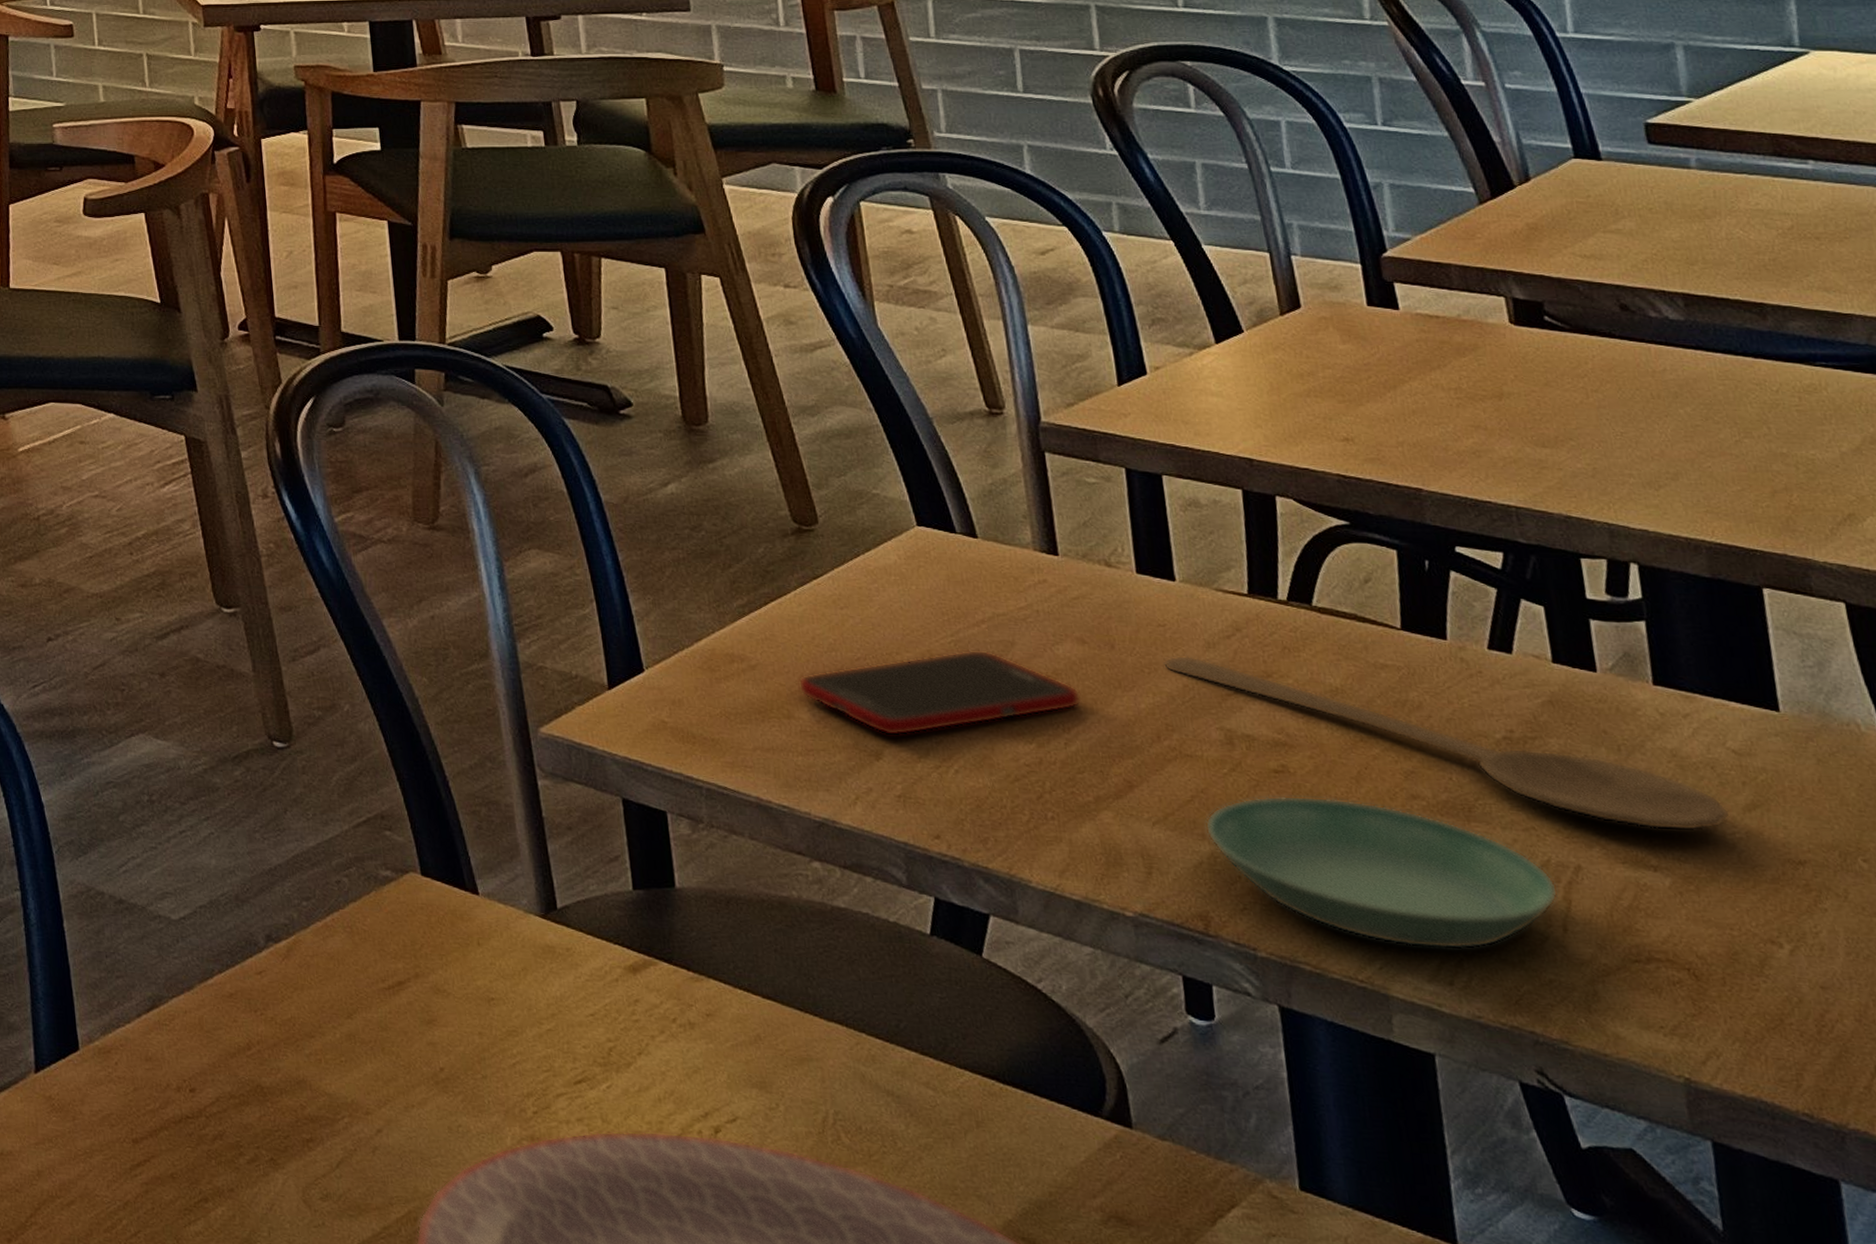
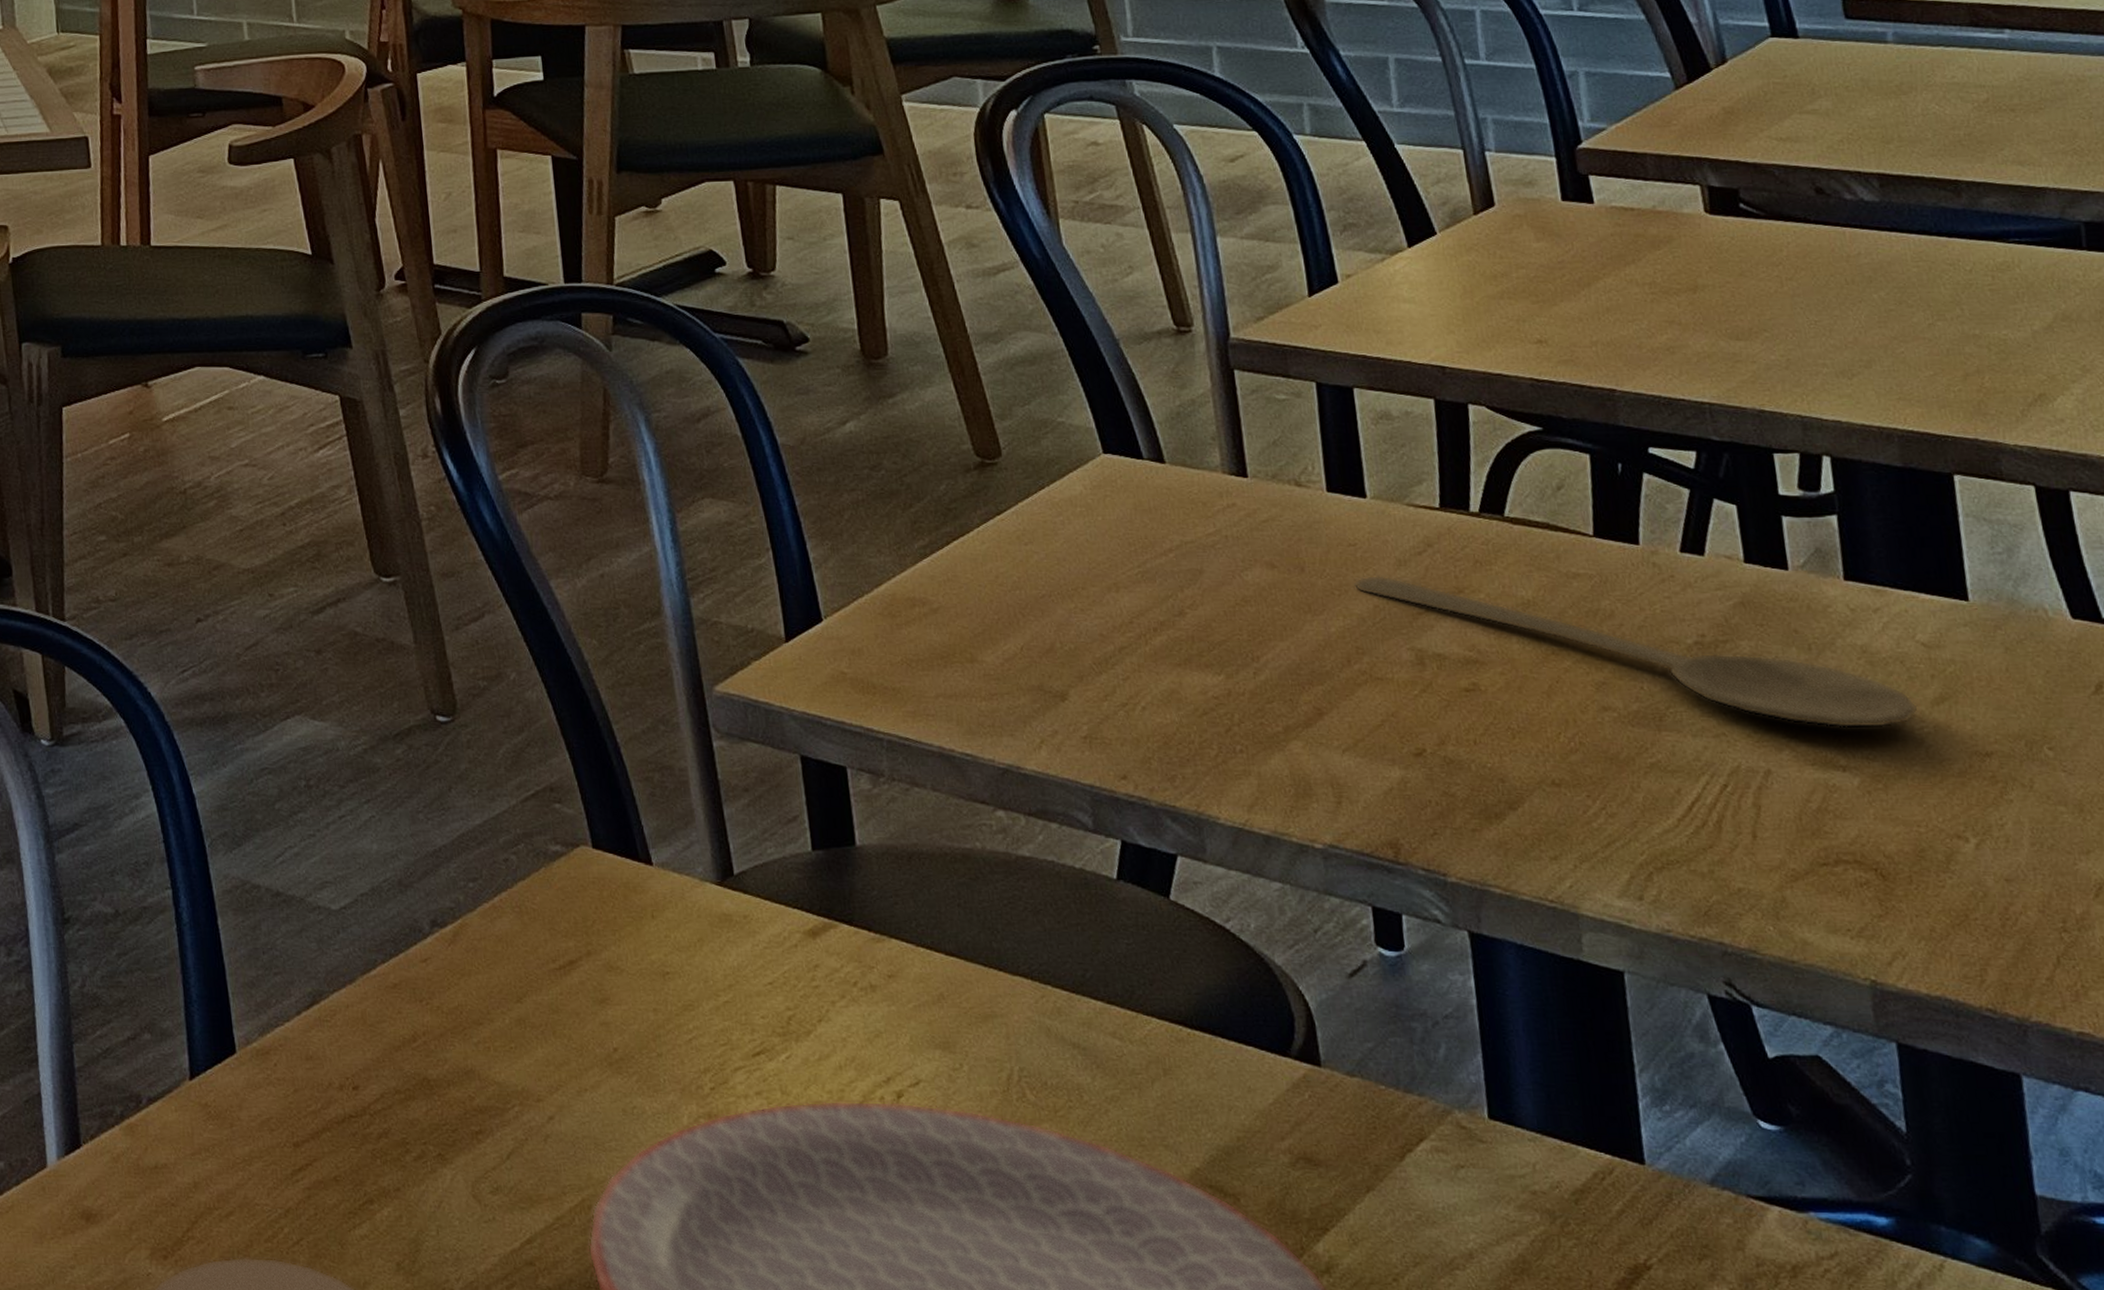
cell phone: present [798,649,1081,736] -> none [981,580,1270,675]
saucer: present [1204,795,1559,950] -> none [1395,714,1748,863]

